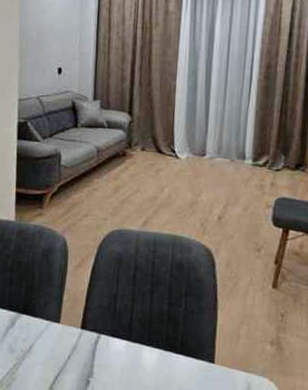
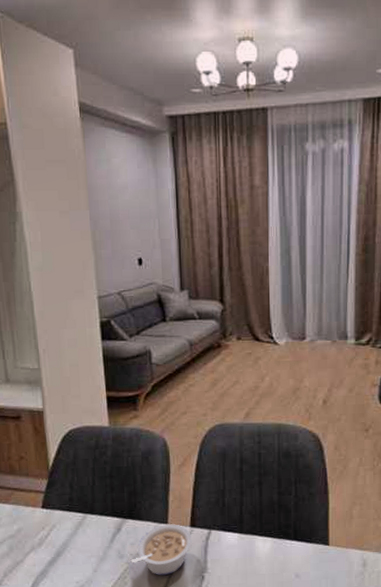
legume: none [20,323,81,376] -> present [130,524,192,576]

